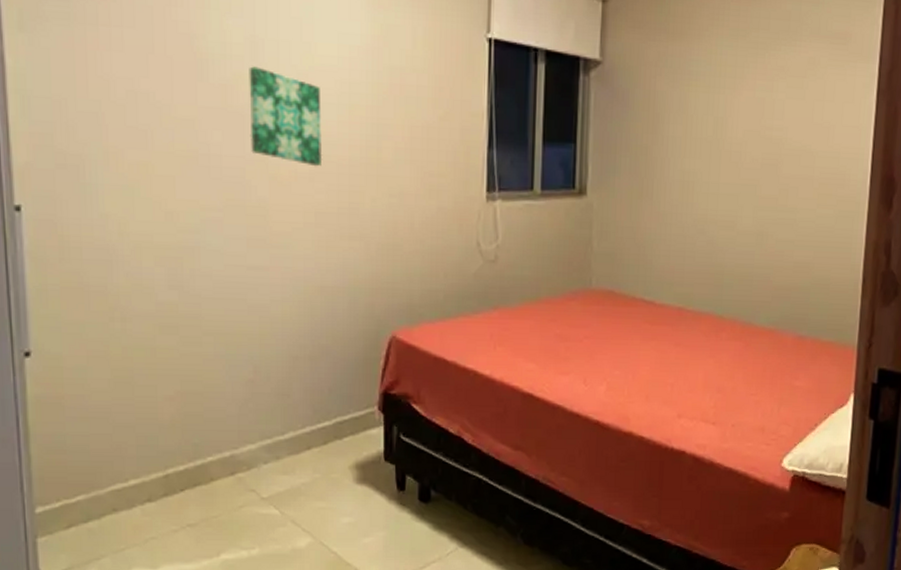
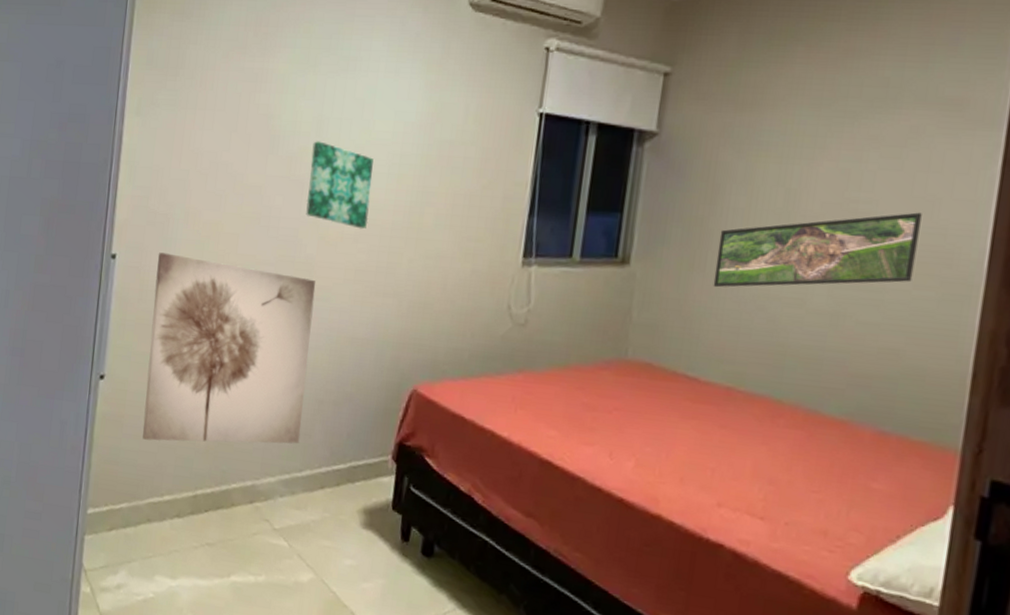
wall art: none [76,201,278,421] -> present [142,252,316,444]
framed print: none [660,138,821,215] -> present [713,212,922,288]

